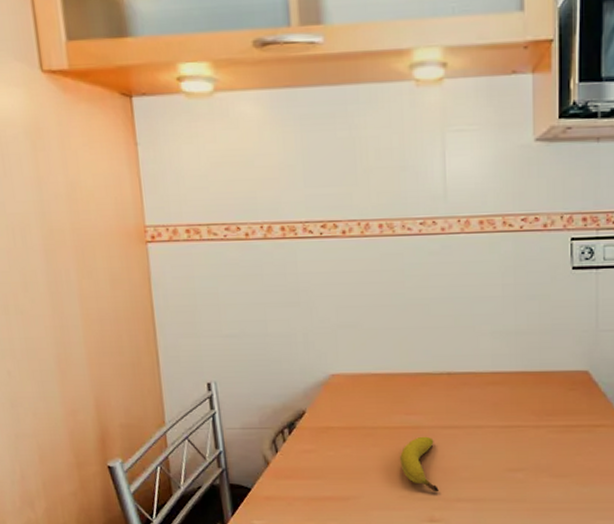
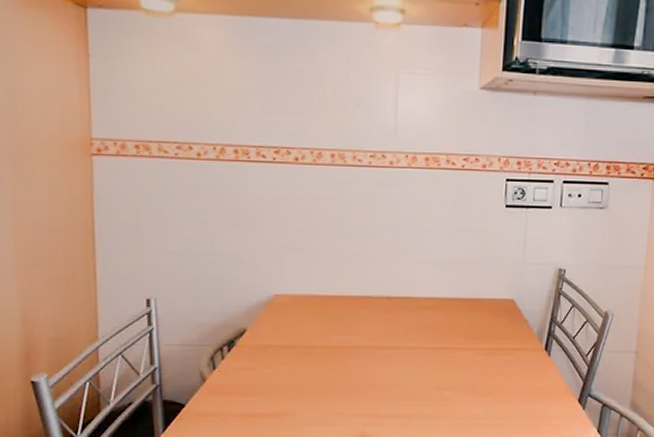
fruit: present [400,436,439,492] -> none [336,356,371,409]

